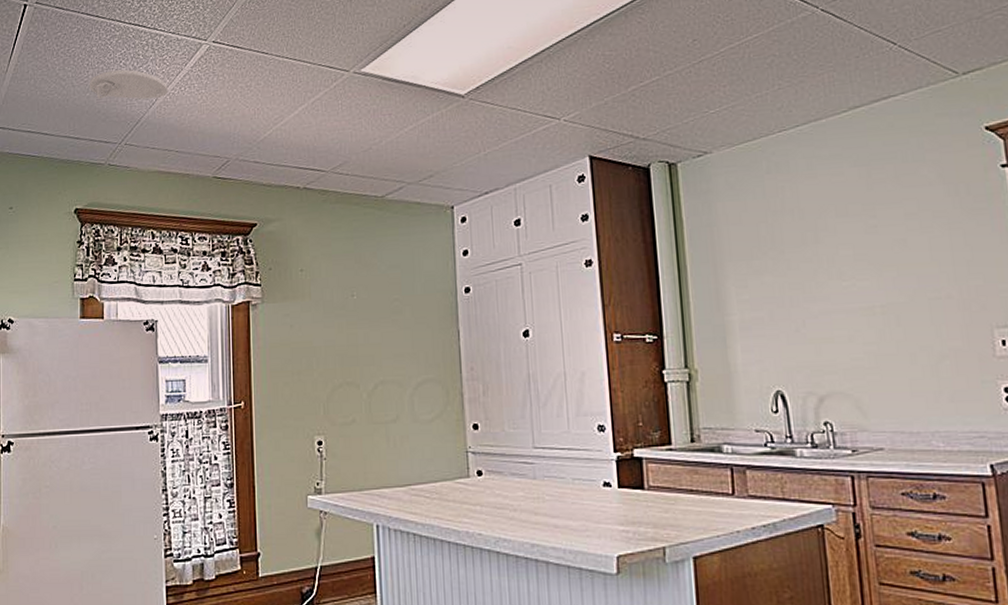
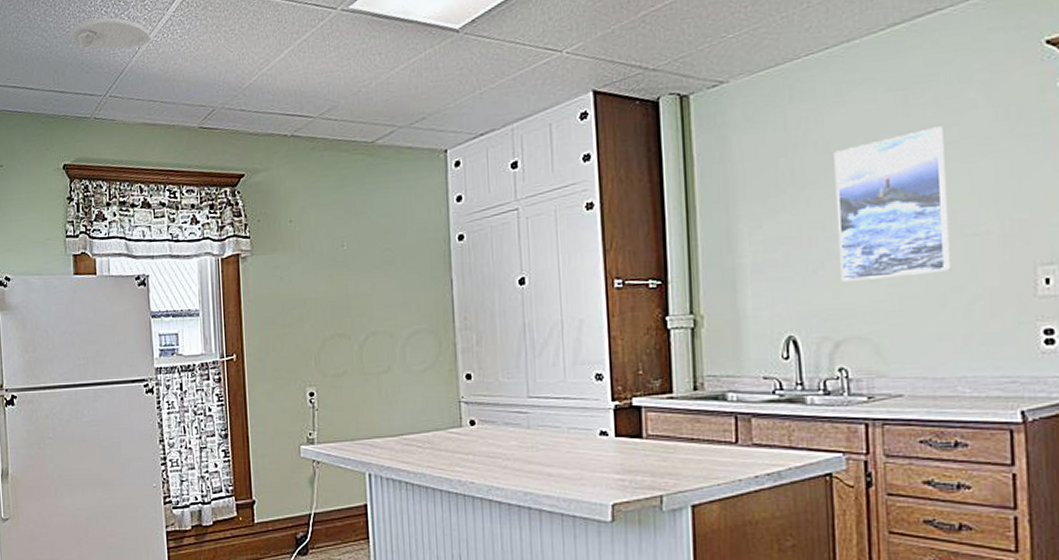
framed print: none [808,199,919,341] -> present [834,126,951,283]

